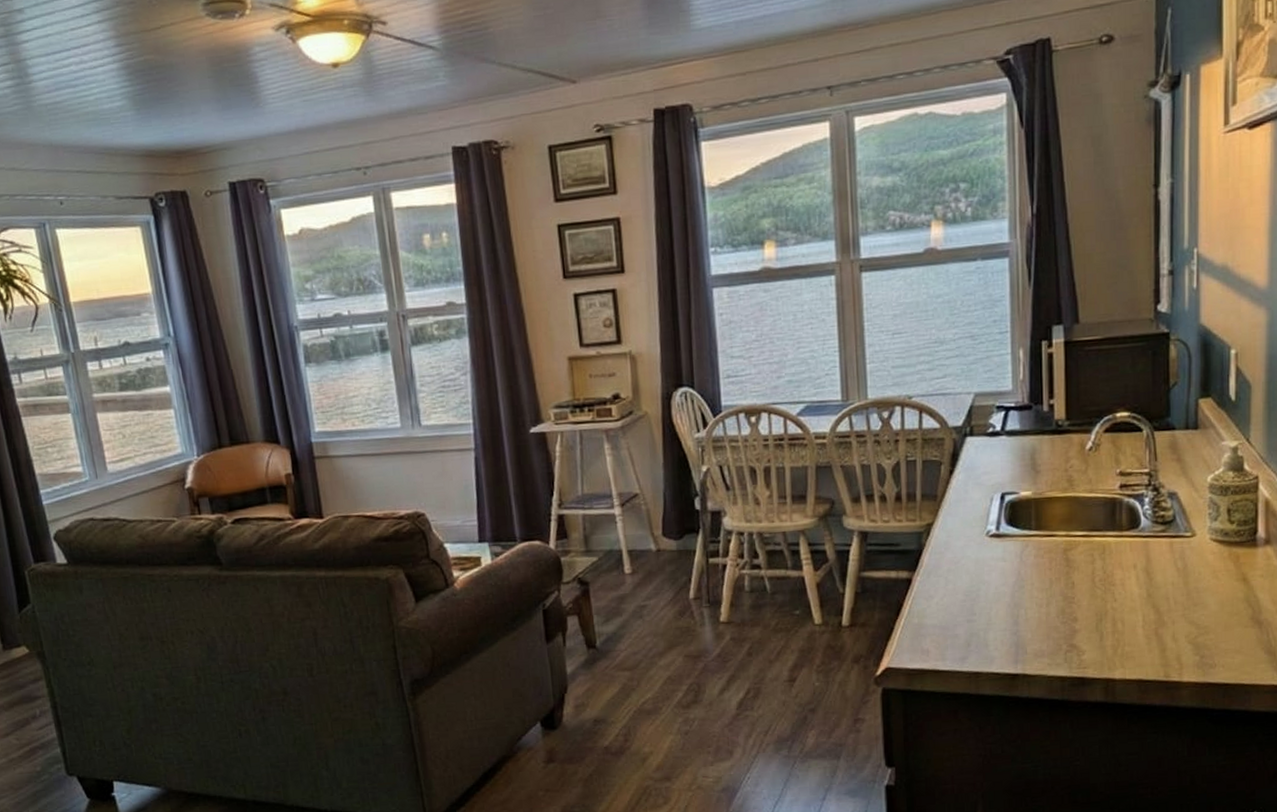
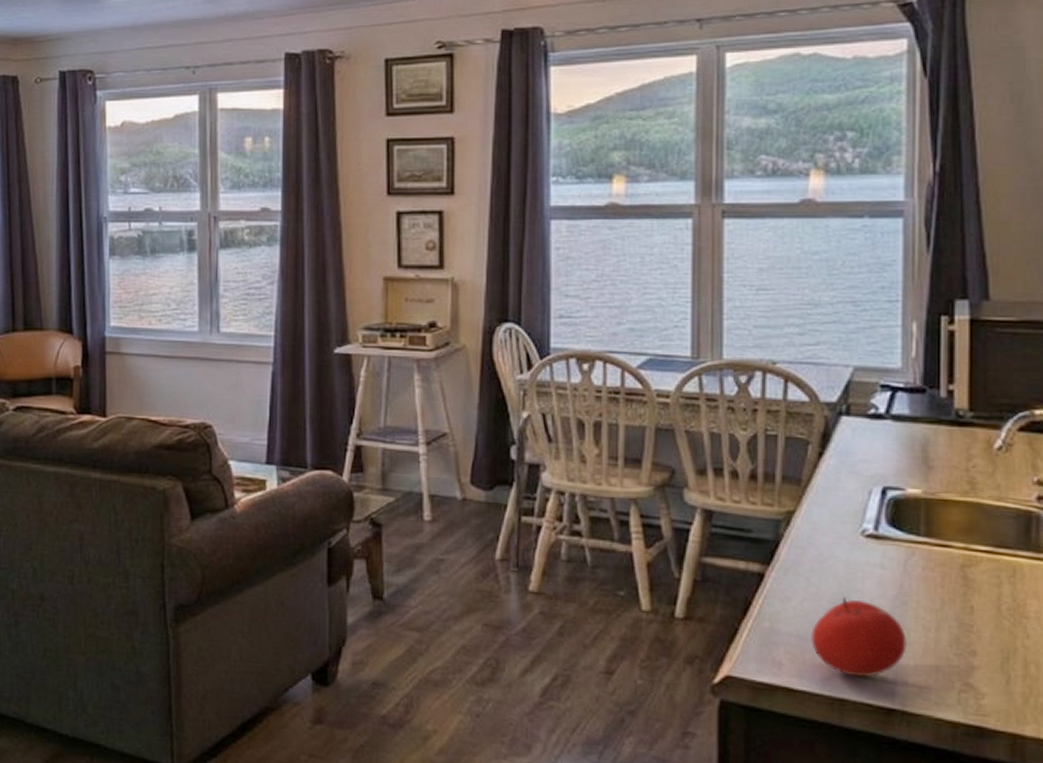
fruit: none [951,589,1025,653] -> present [811,597,907,678]

